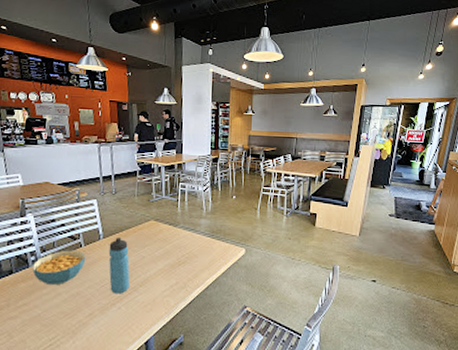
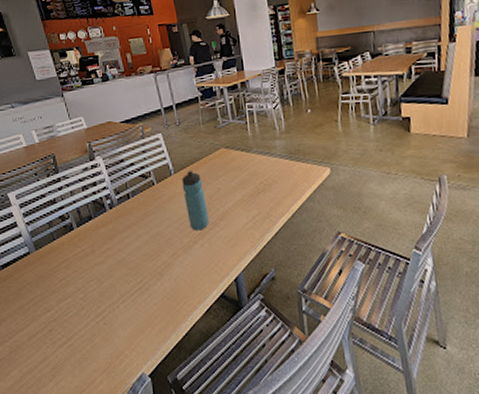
cereal bowl: present [32,250,85,284] -> none [110,189,160,227]

